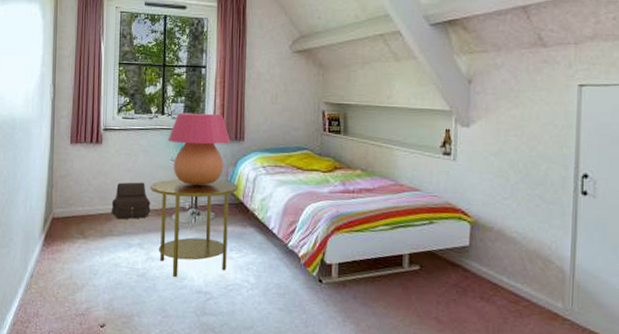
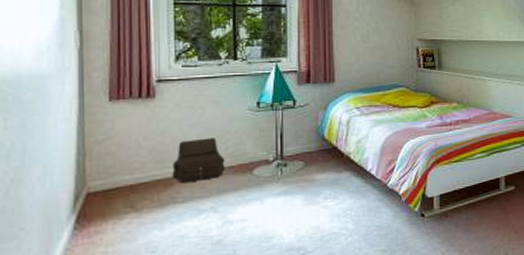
side table: present [150,179,238,278] -> none [223,126,330,239]
table lamp: present [167,112,231,186] -> none [243,55,319,135]

